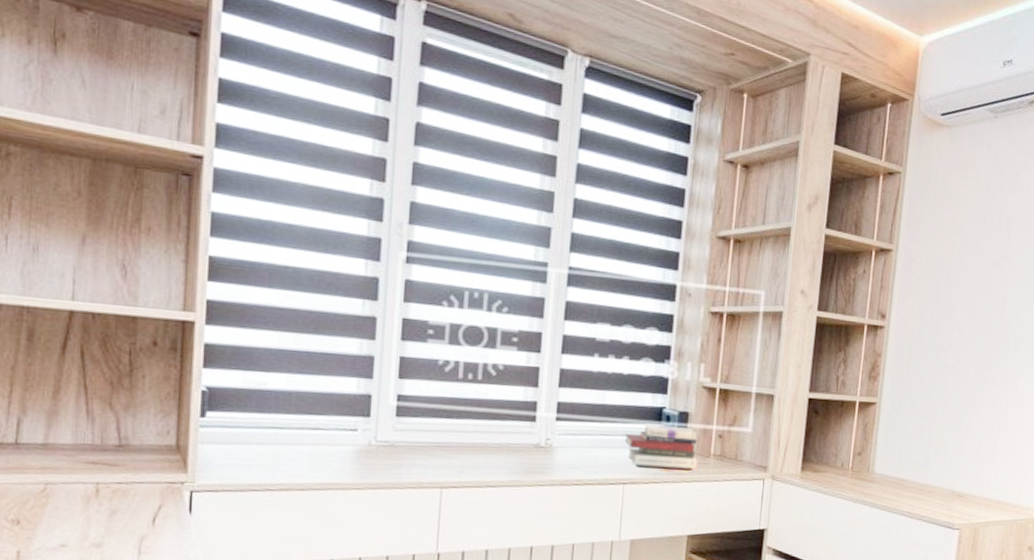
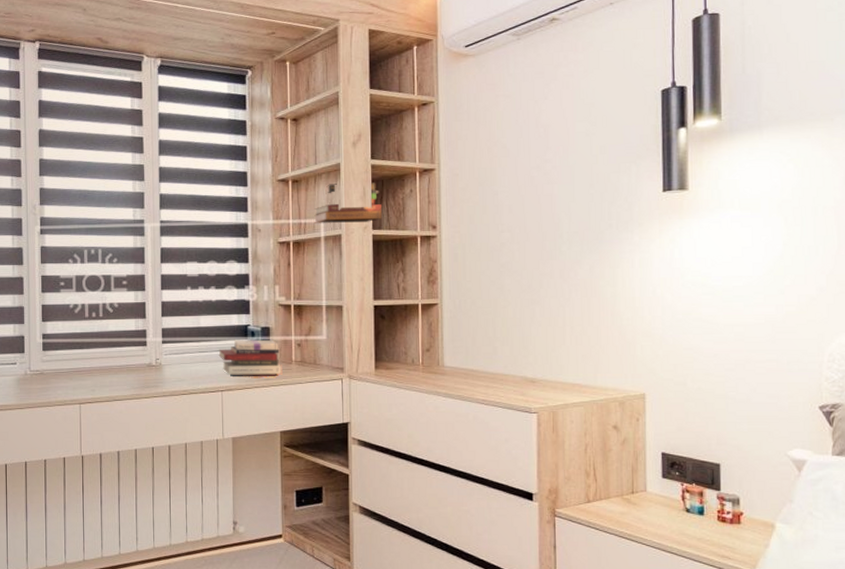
books: none [754,250,831,301] -> present [314,182,382,223]

